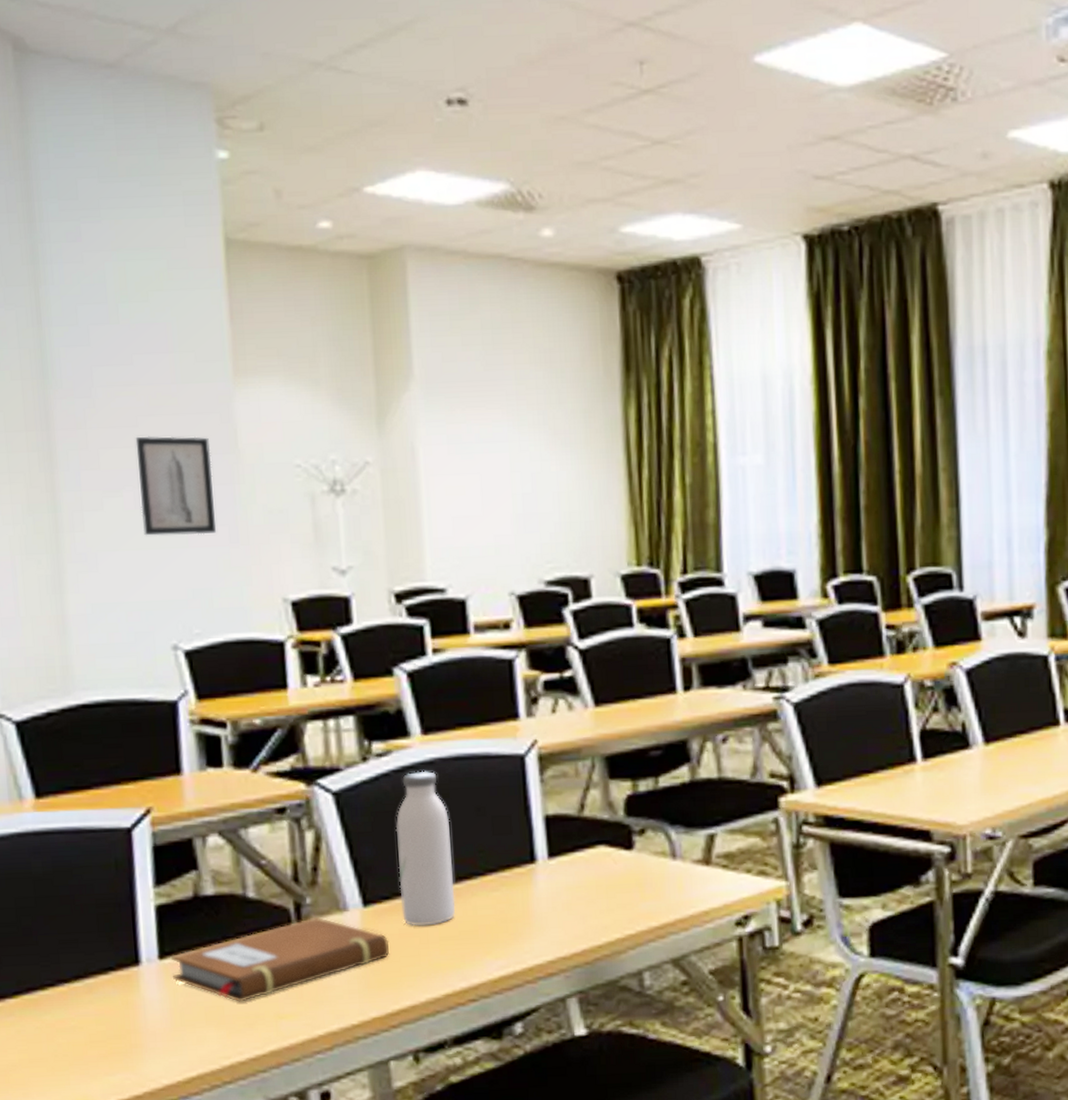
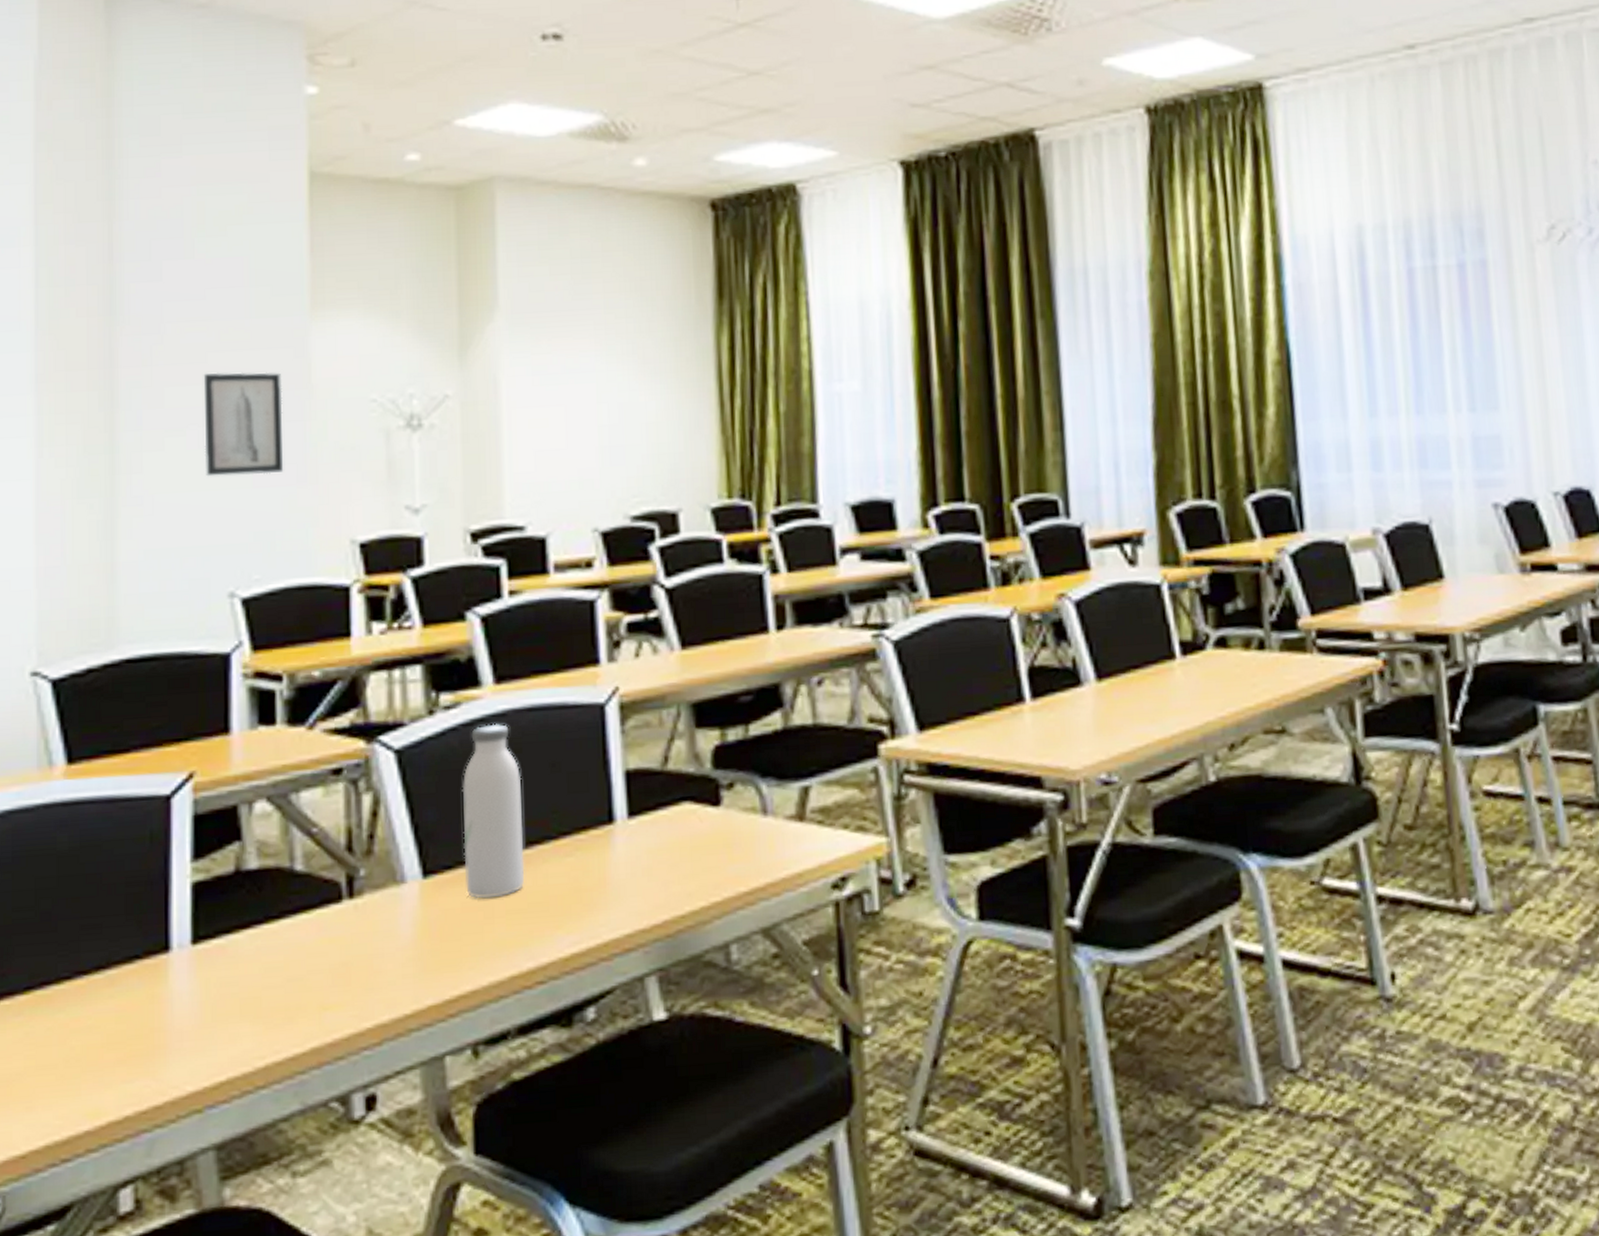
notebook: present [171,916,390,1002] -> none [206,890,451,992]

